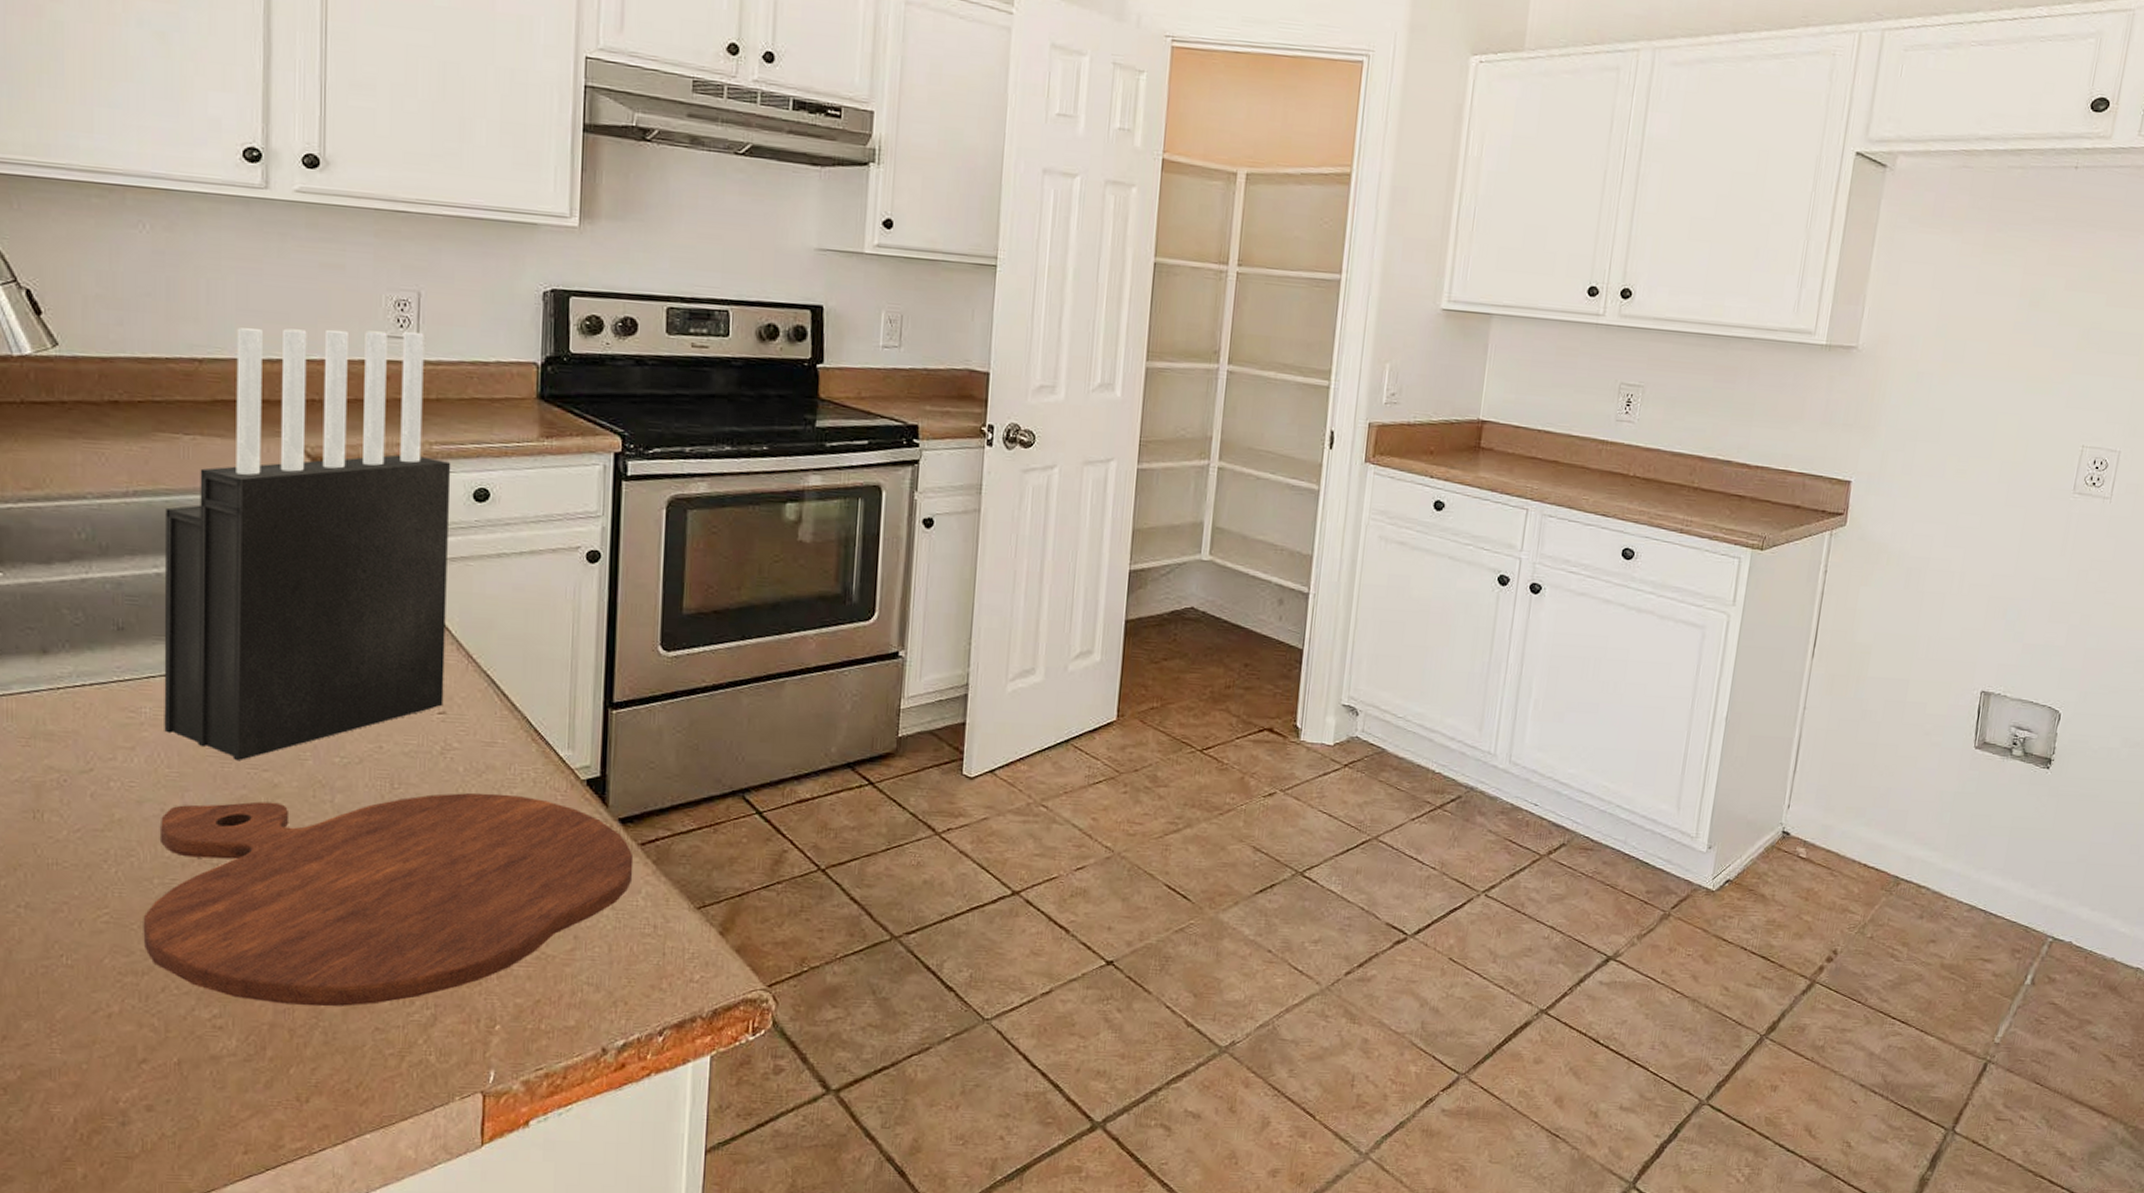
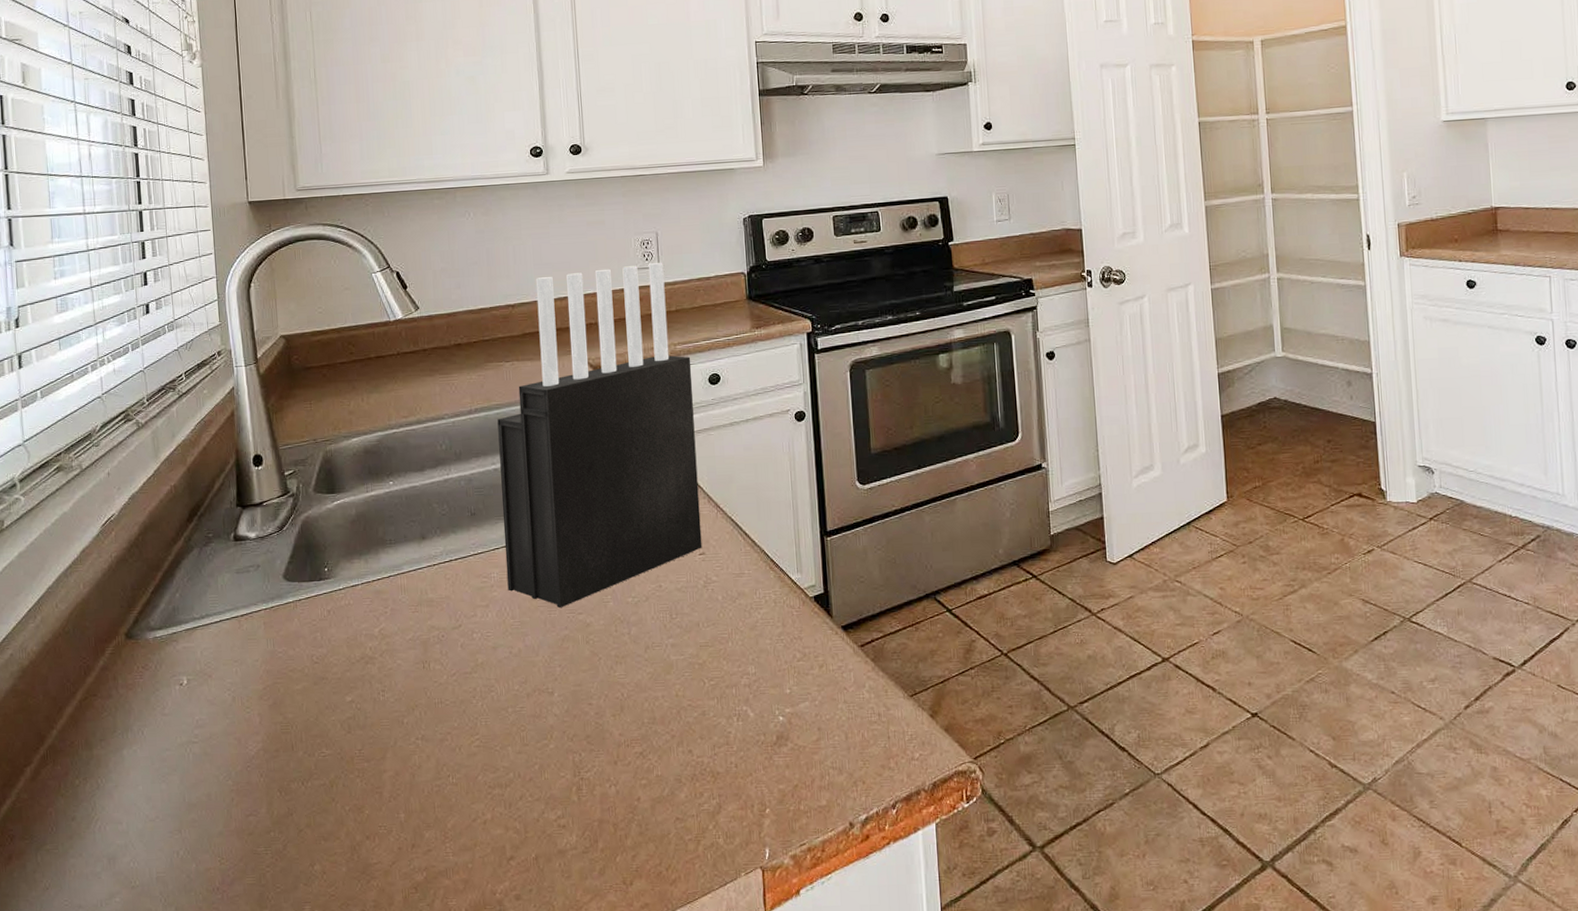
cutting board: present [143,793,634,1007] -> none [503,615,858,804]

